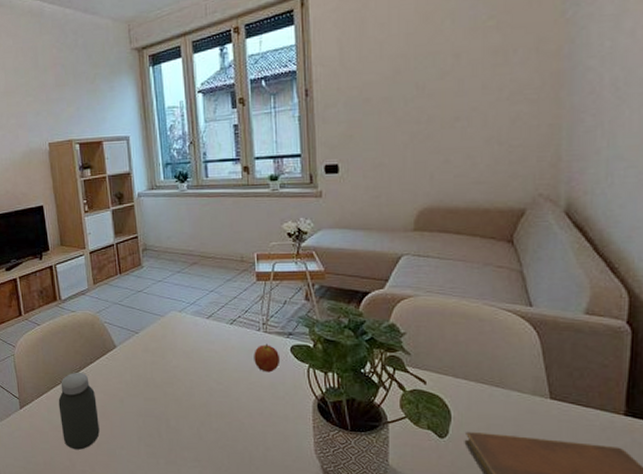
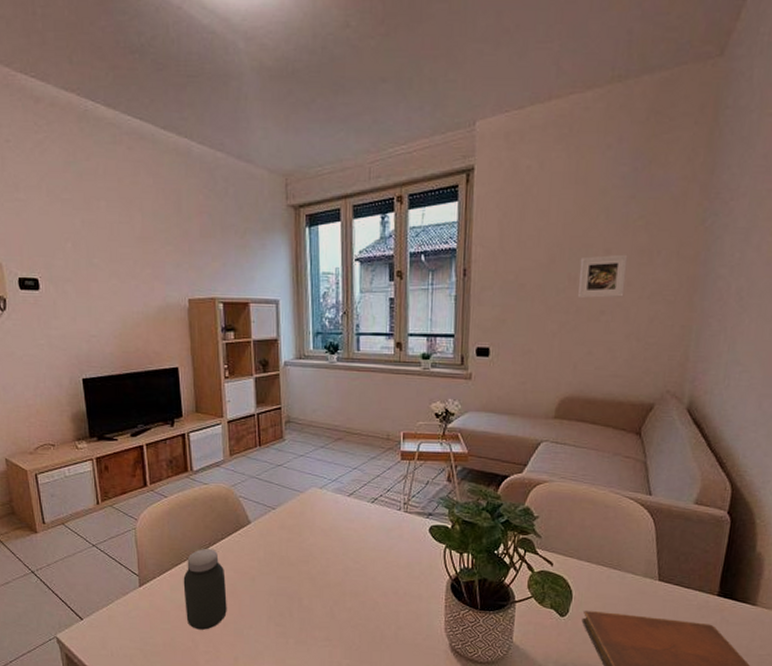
fruit: present [254,343,281,373] -> none [392,523,419,552]
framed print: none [429,56,480,106] -> present [578,254,628,298]

